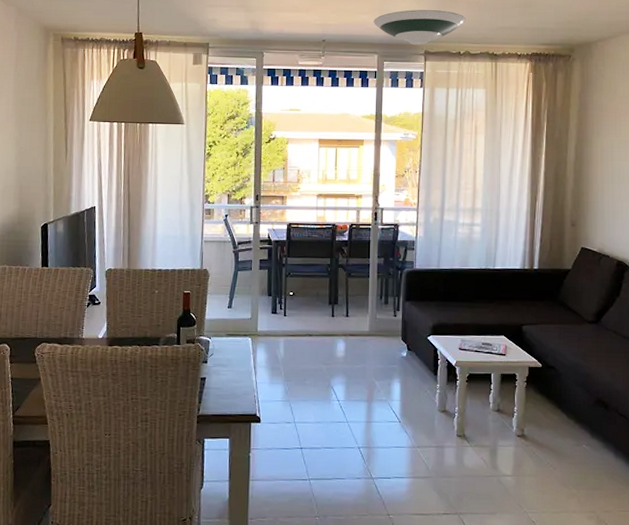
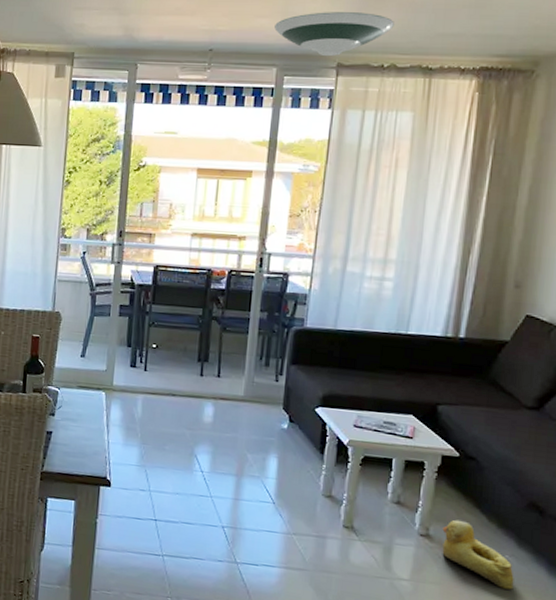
rubber duck: none [534,420,591,473] -> present [442,519,514,590]

